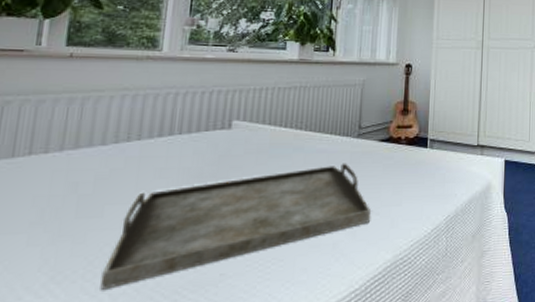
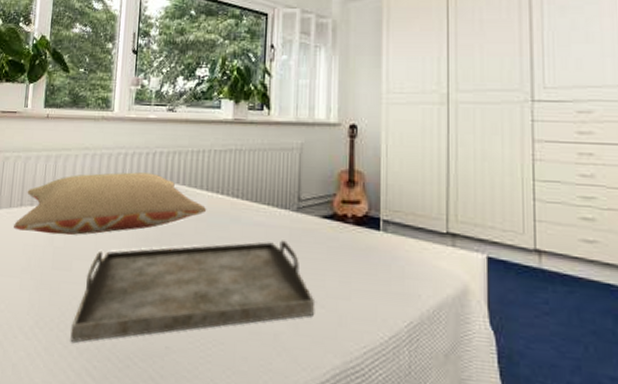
pillow: none [18,111,269,182] -> present [14,172,207,235]

